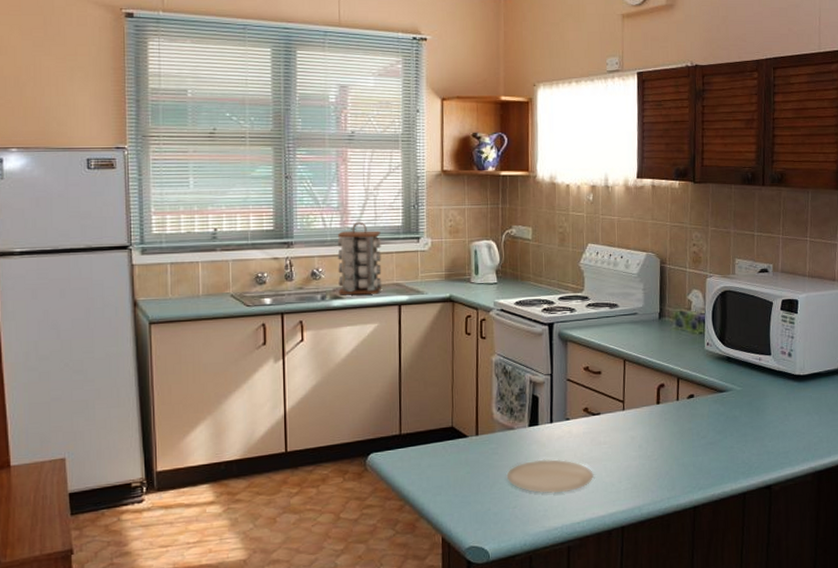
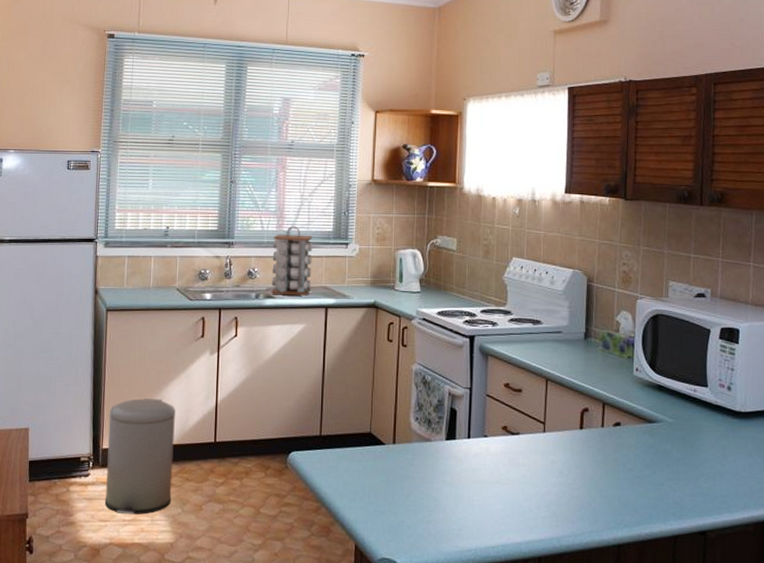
pedal bin: none [161,413,241,538] -> present [105,398,175,515]
plate: present [506,459,595,494] -> none [421,475,512,513]

